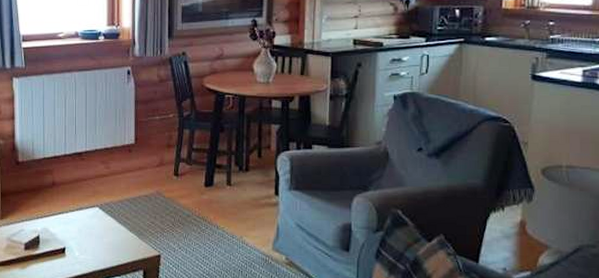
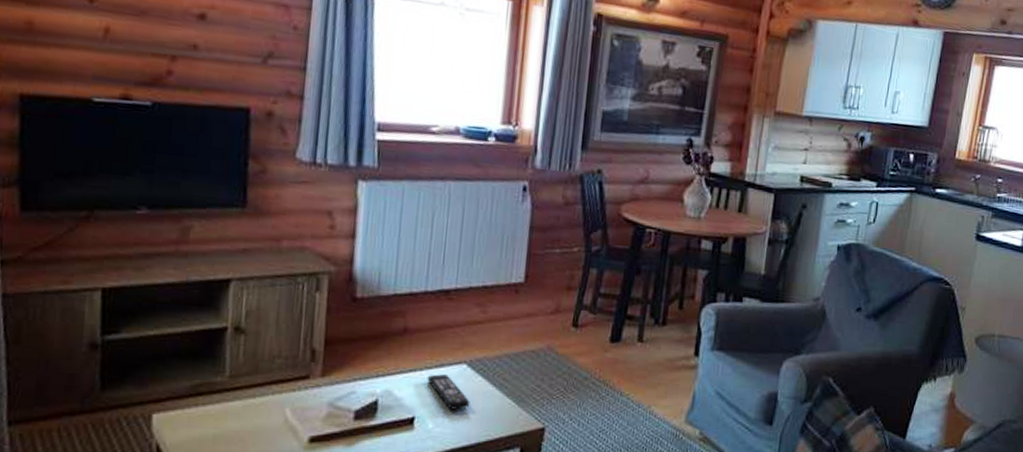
remote control: none [71,215,104,242] -> present [427,374,470,410]

